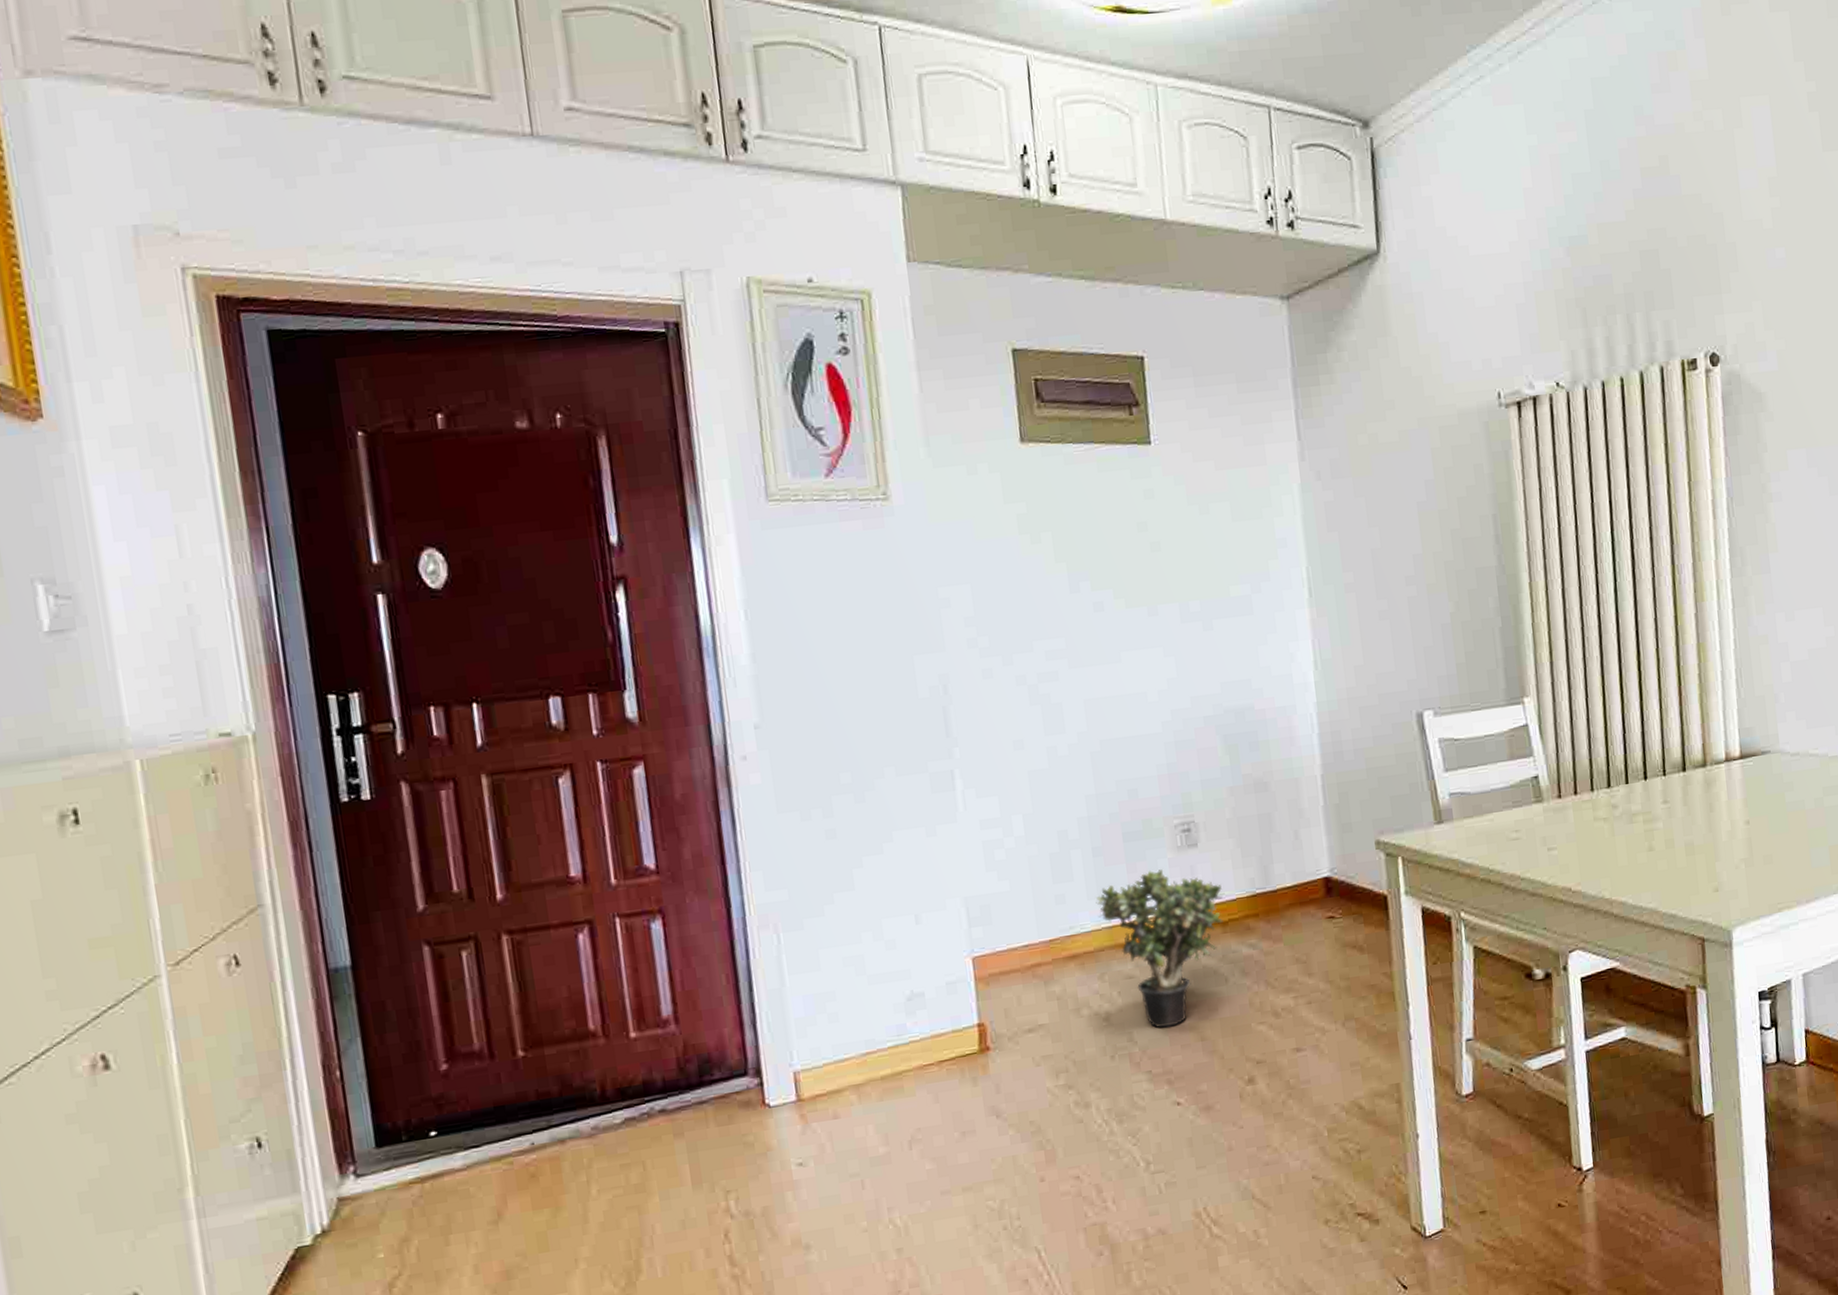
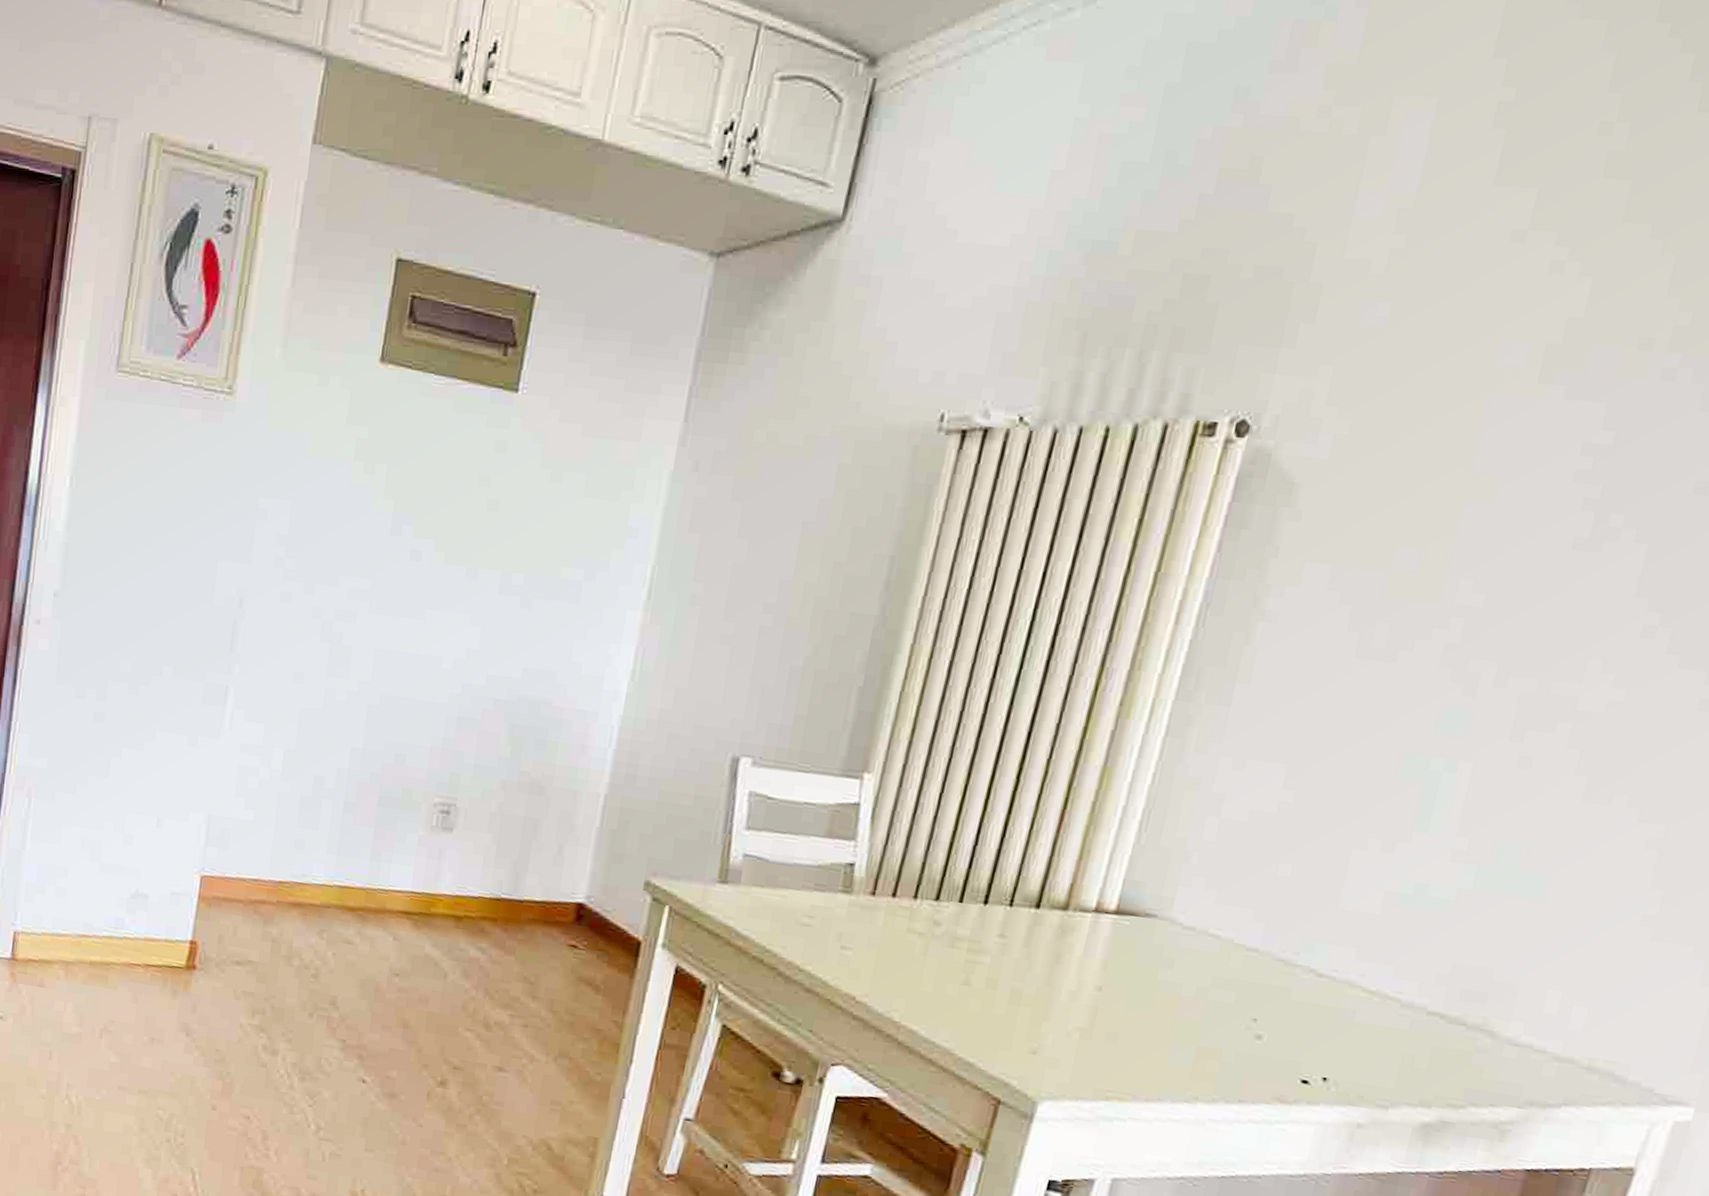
potted plant: present [1095,869,1223,1028] -> none [333,842,466,1005]

